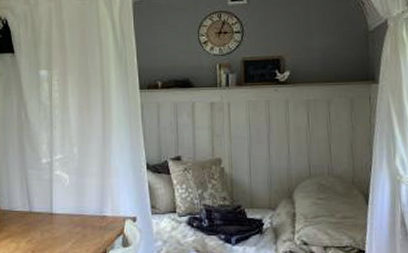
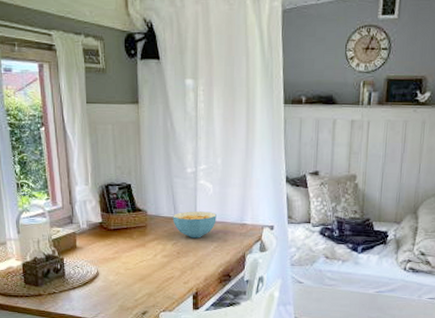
cereal bowl: none [27,204,74,234] -> present [173,211,217,238]

